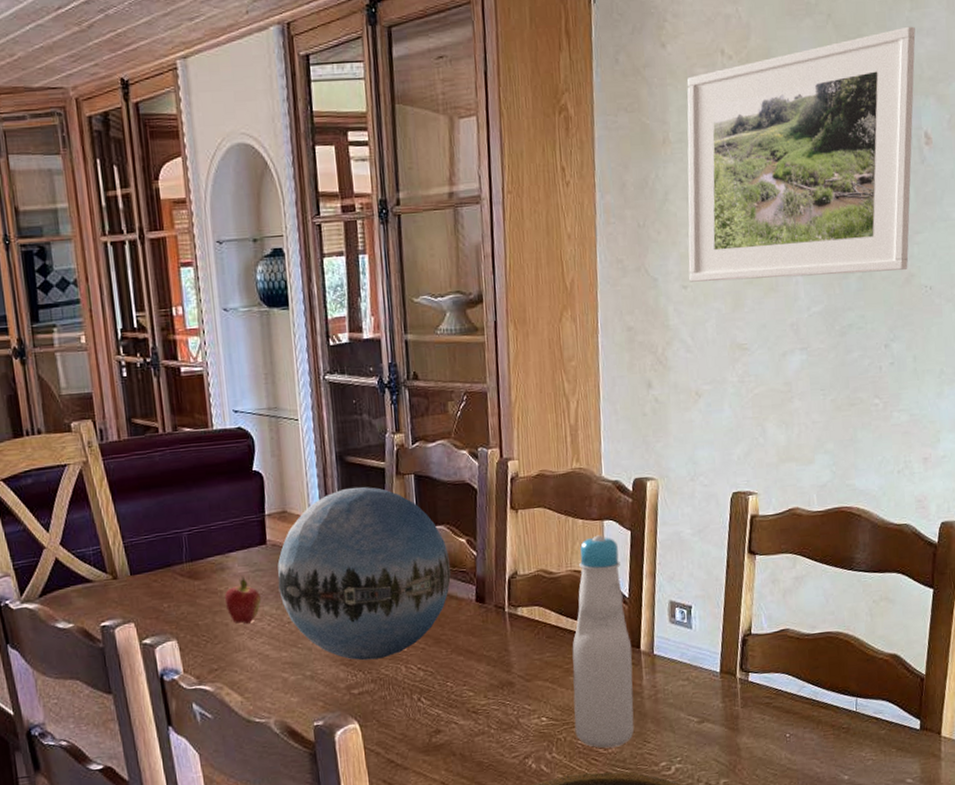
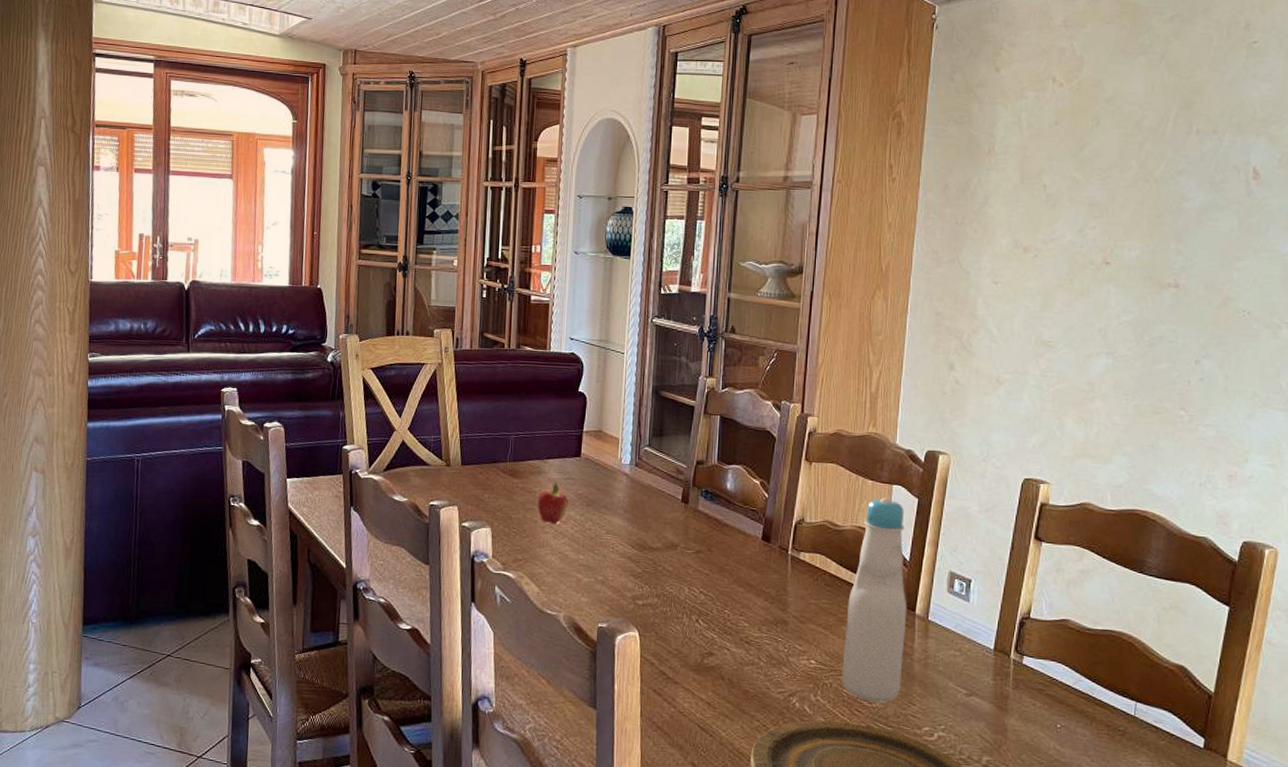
decorative orb: present [277,487,452,661] -> none [585,419,743,577]
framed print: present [687,26,916,282] -> none [1001,71,1250,293]

